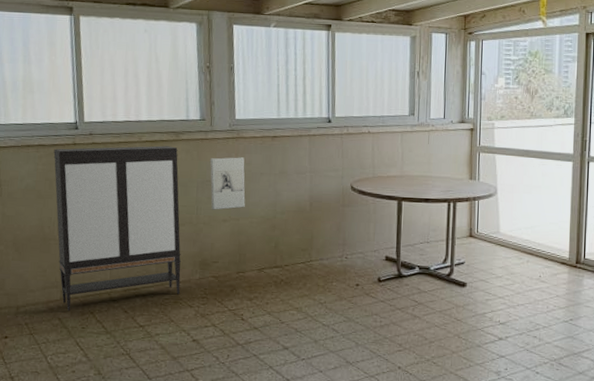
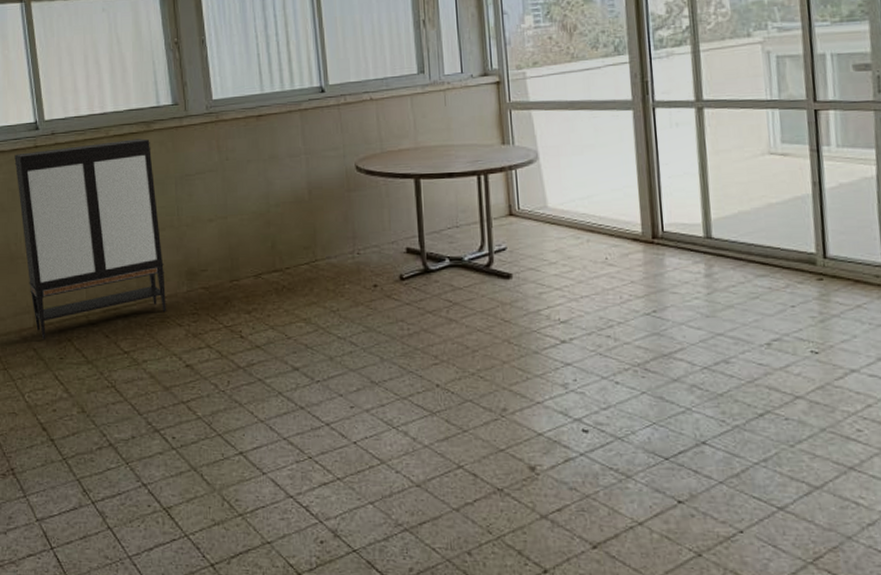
wall sculpture: present [209,157,245,210] -> none [187,143,232,209]

